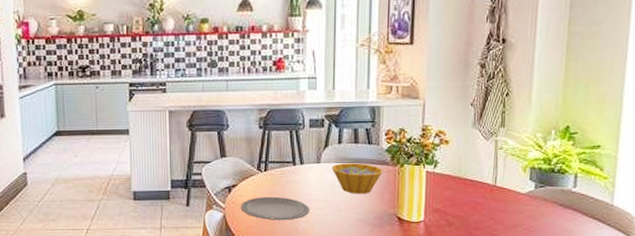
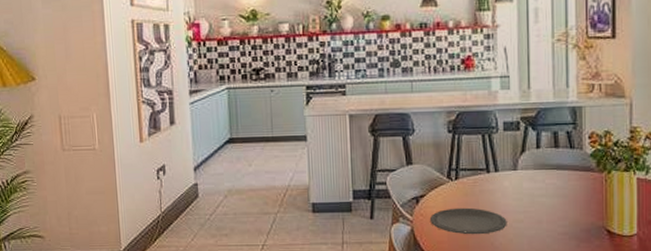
bowl: present [331,163,383,194] -> none [530,169,588,204]

